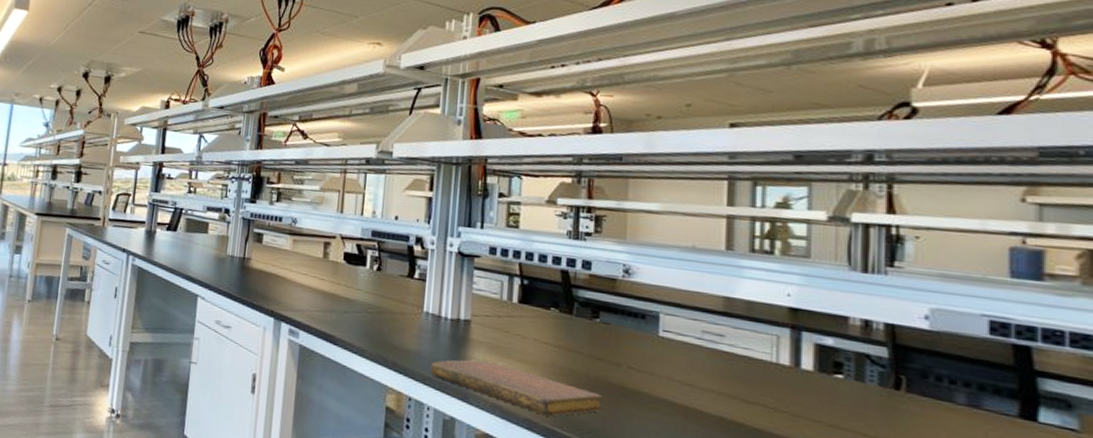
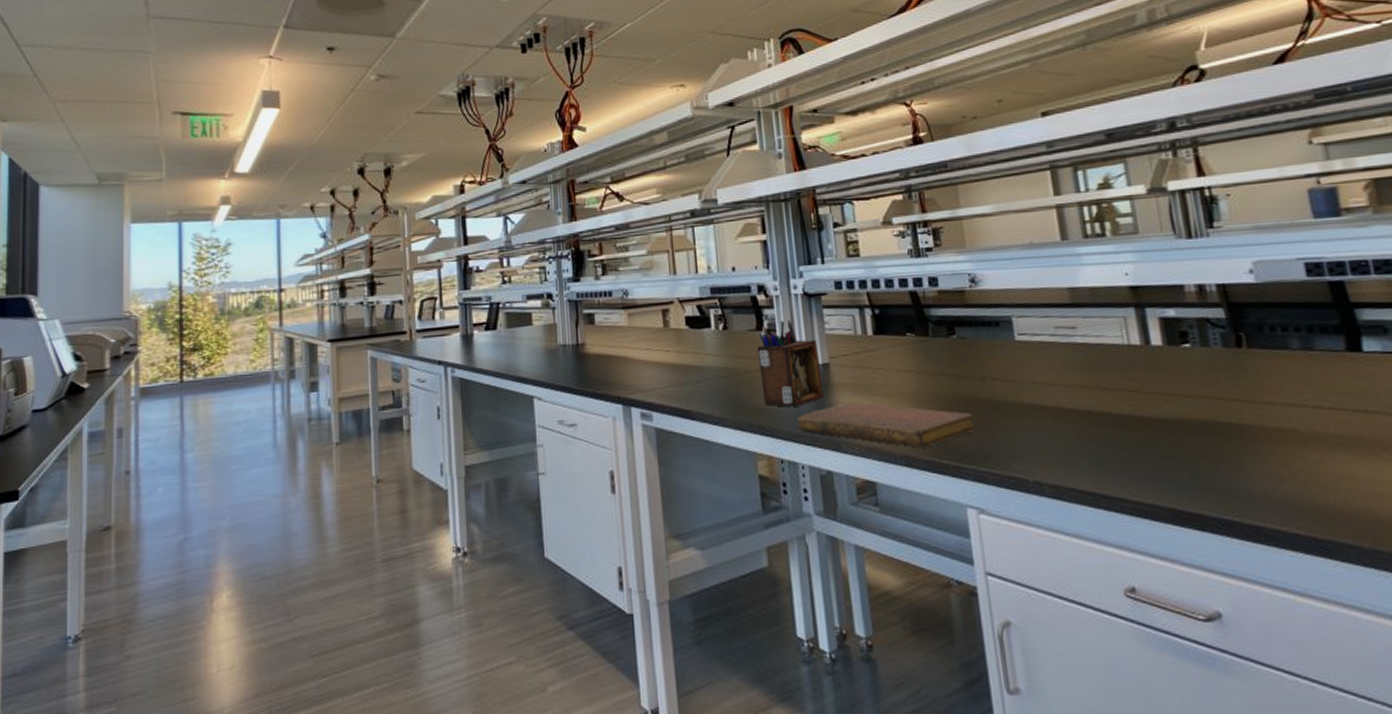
desk organizer: none [402,273,463,353] -> present [756,320,824,407]

